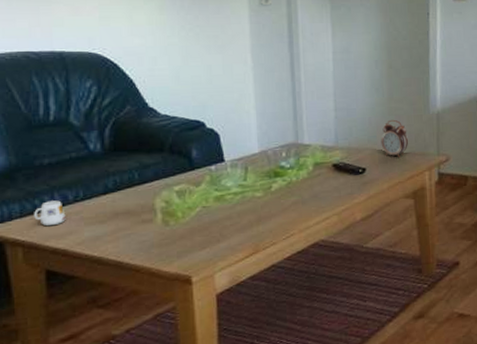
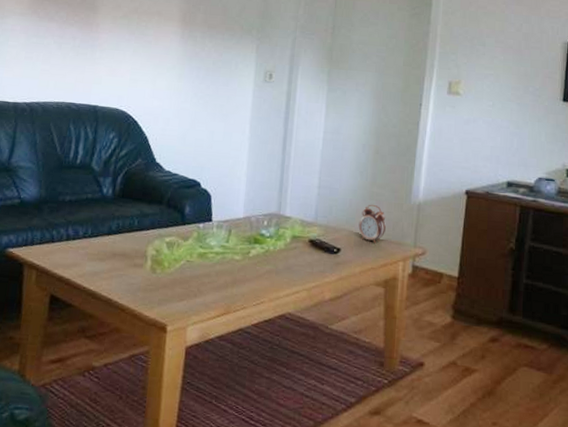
mug: present [34,200,66,226] -> none [50,233,75,256]

